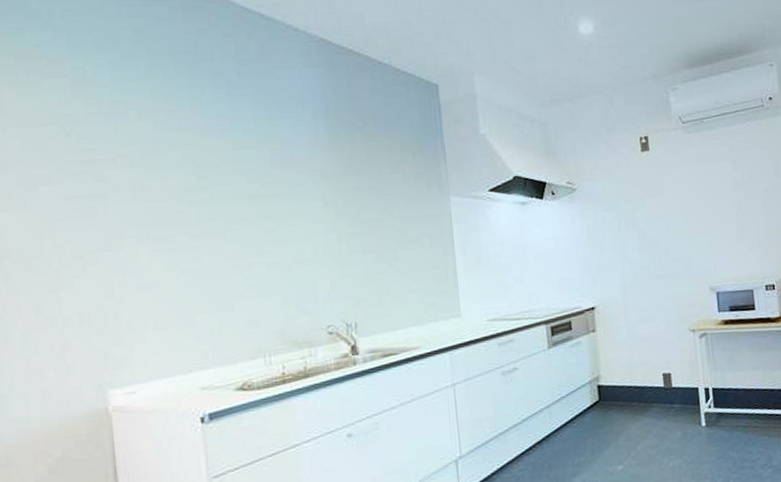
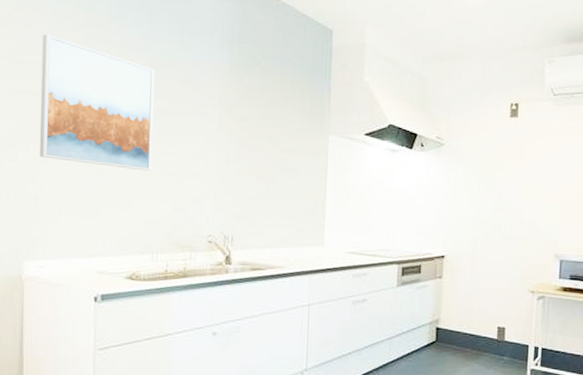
wall art: none [101,127,251,268] -> present [39,34,155,171]

